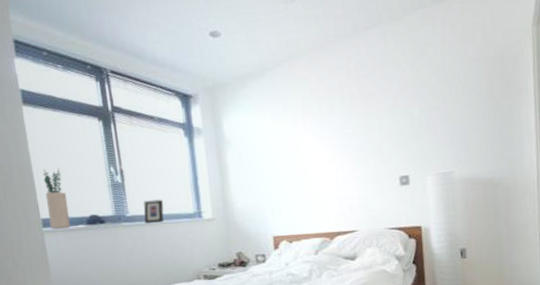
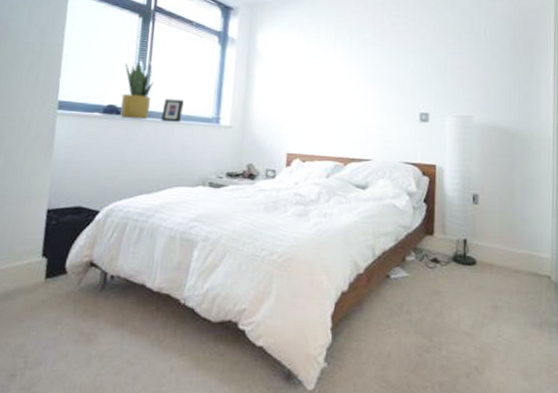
vase: present [43,167,70,230] -> none [65,54,90,115]
planter: none [96,169,132,227] -> present [120,63,154,120]

